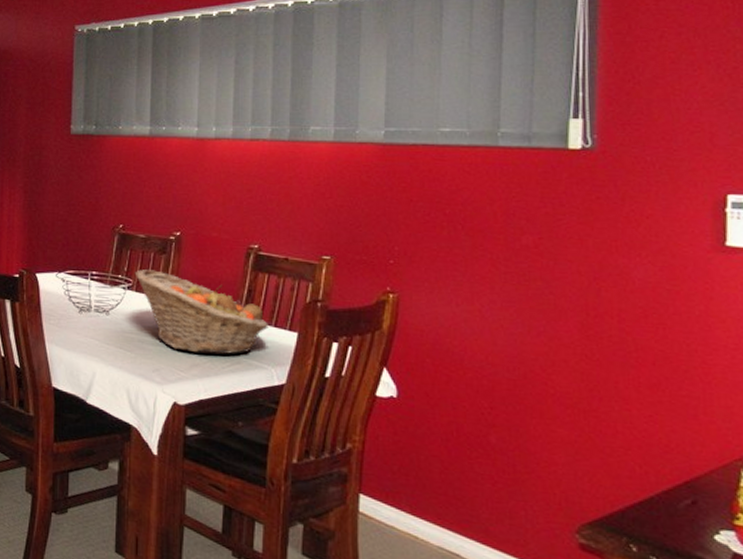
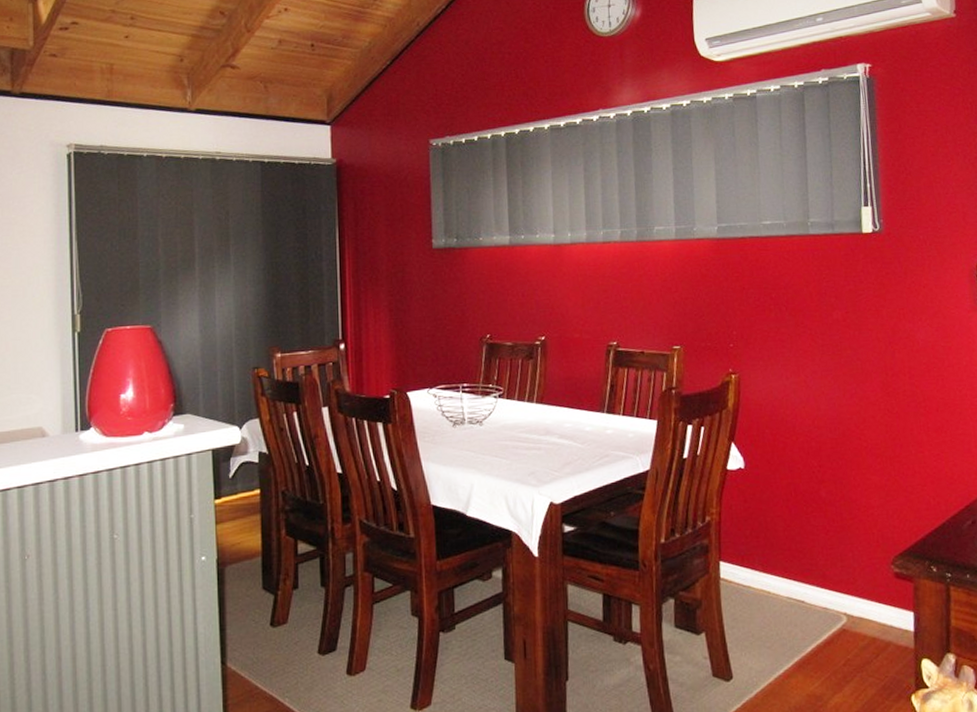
fruit basket: present [134,269,268,355] -> none [504,376,631,452]

